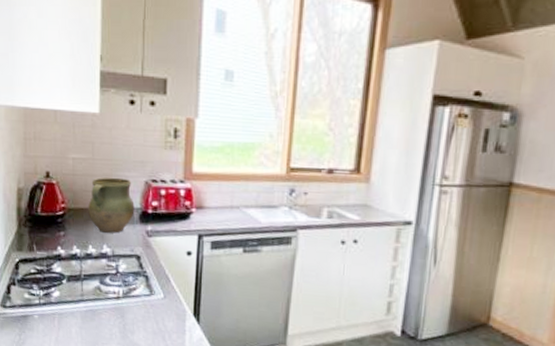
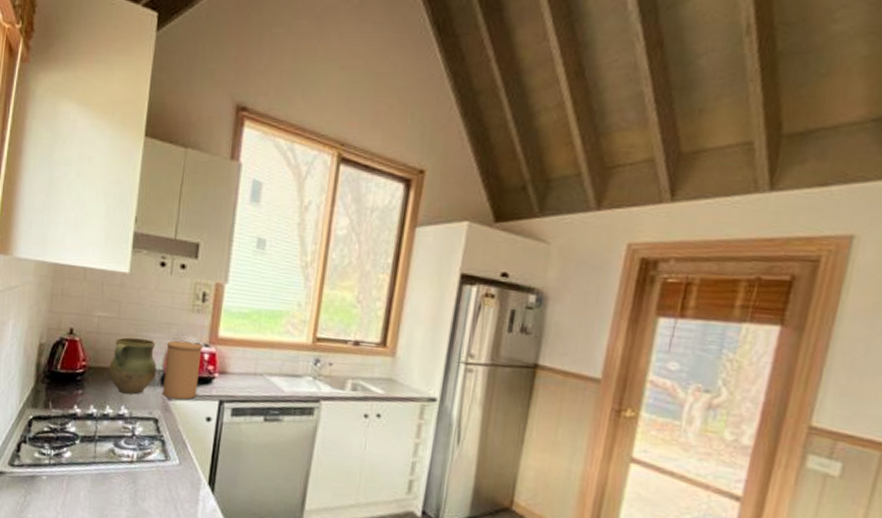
canister: none [142,178,178,236] -> present [163,340,202,400]

